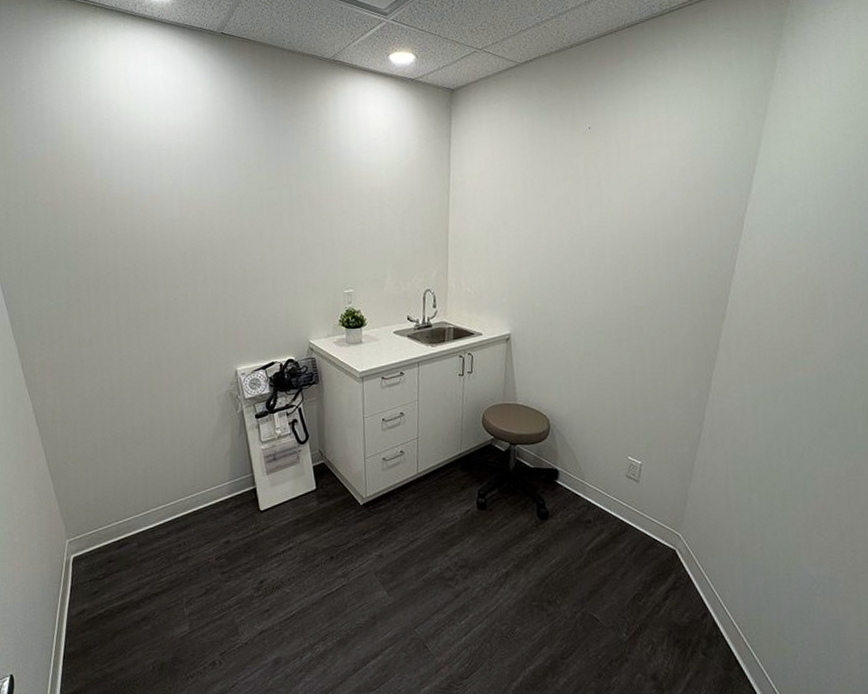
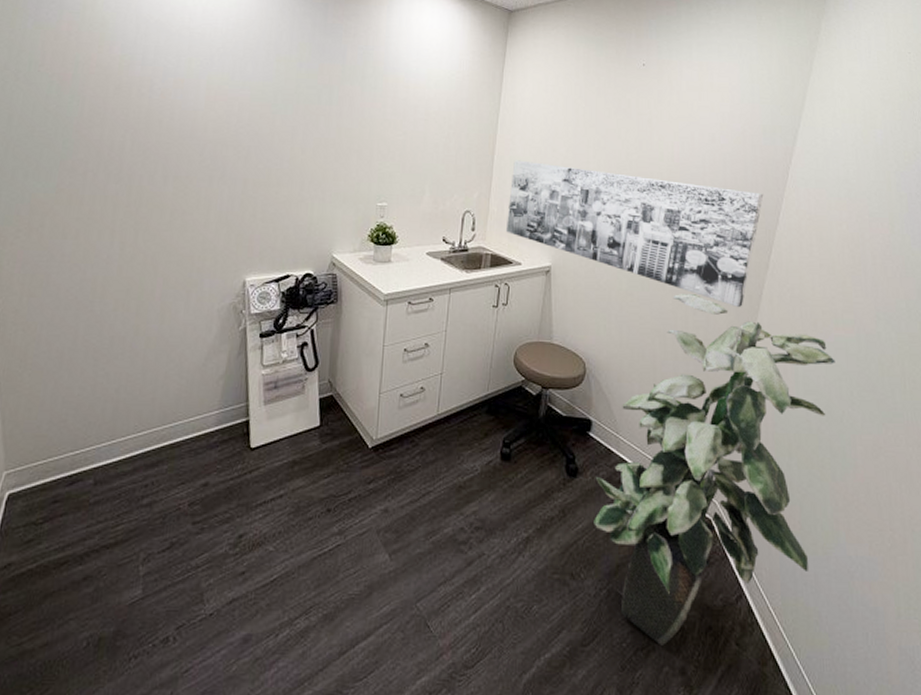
wall art: none [465,236,719,358] -> present [505,160,764,308]
indoor plant: none [565,348,795,657] -> present [594,294,836,646]

